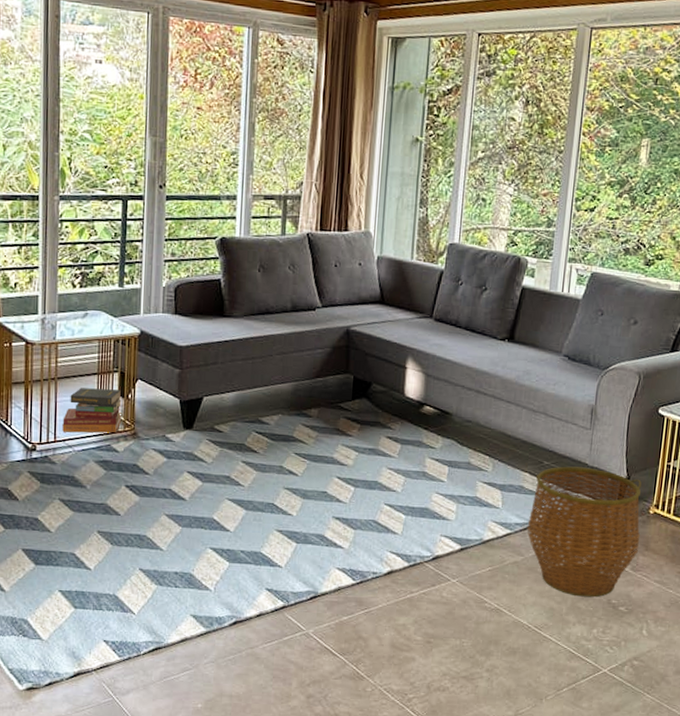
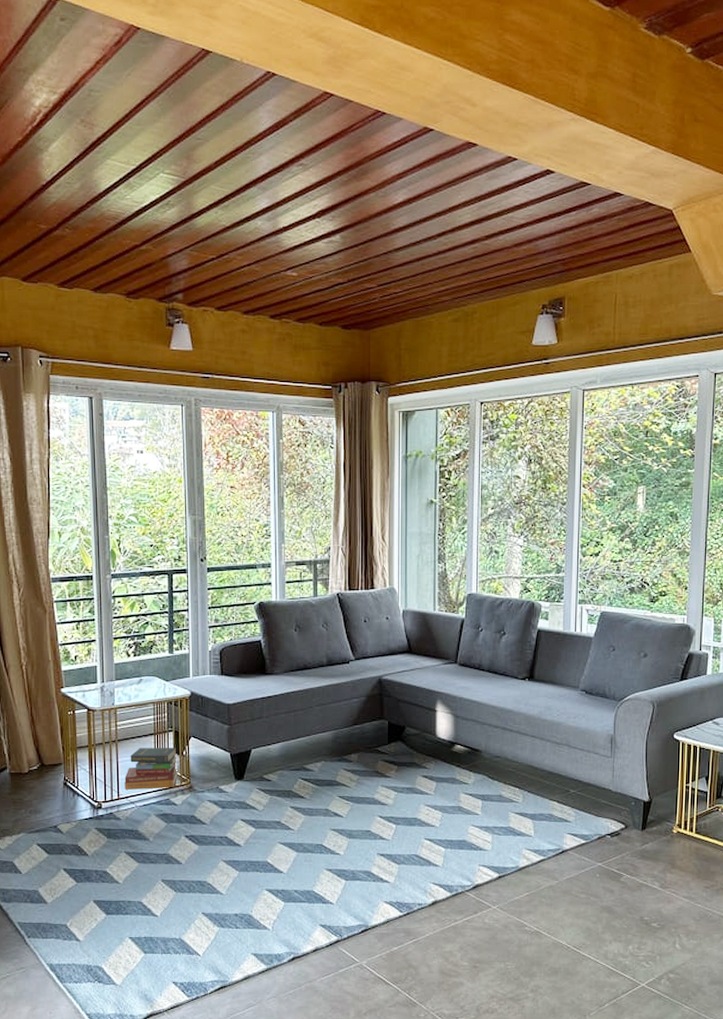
basket: present [527,466,642,597] -> none [559,793,666,916]

